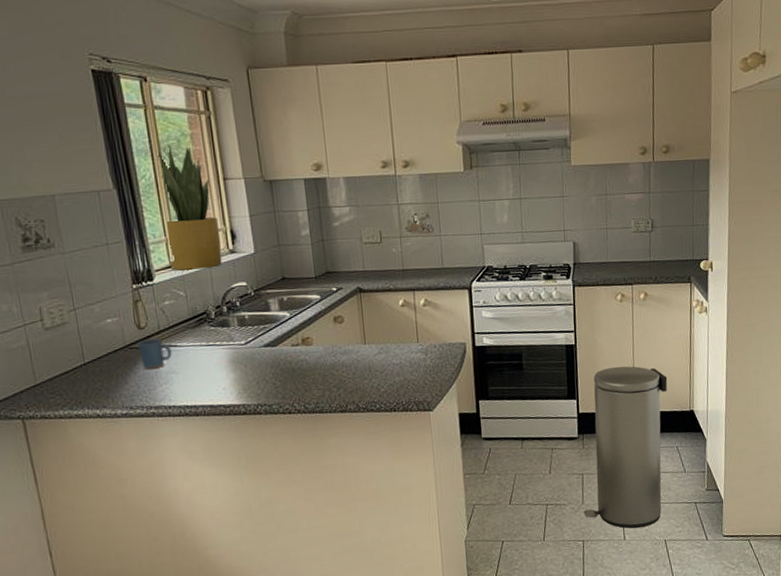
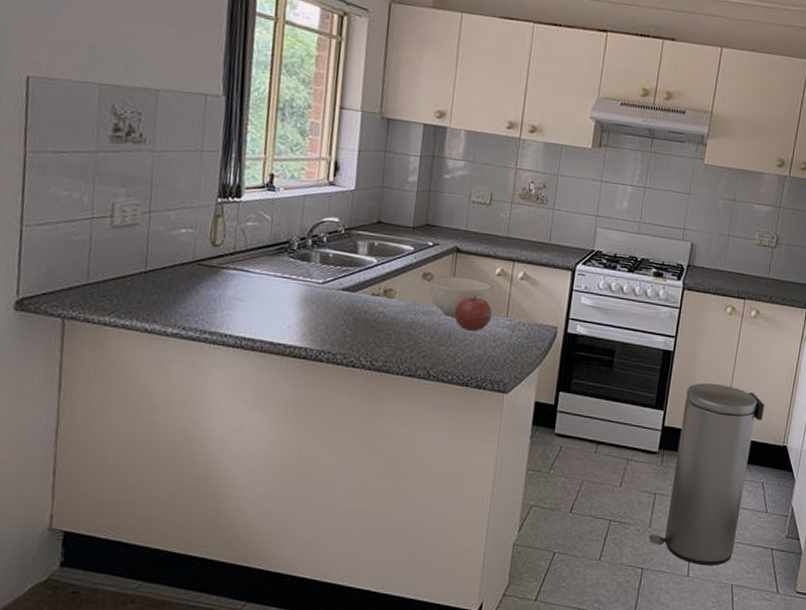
mug: present [138,339,172,369] -> none [207,258,243,291]
planter: present [157,144,222,271] -> none [262,61,325,197]
bowl: none [342,313,400,352] -> present [430,276,493,317]
fruit: none [369,327,404,362] -> present [453,294,492,331]

